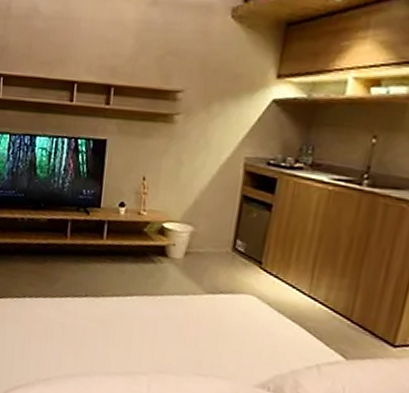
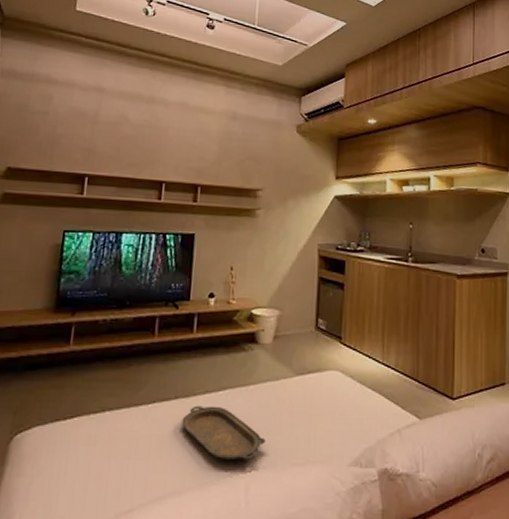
serving tray: none [91,305,170,362] -> present [181,405,266,461]

